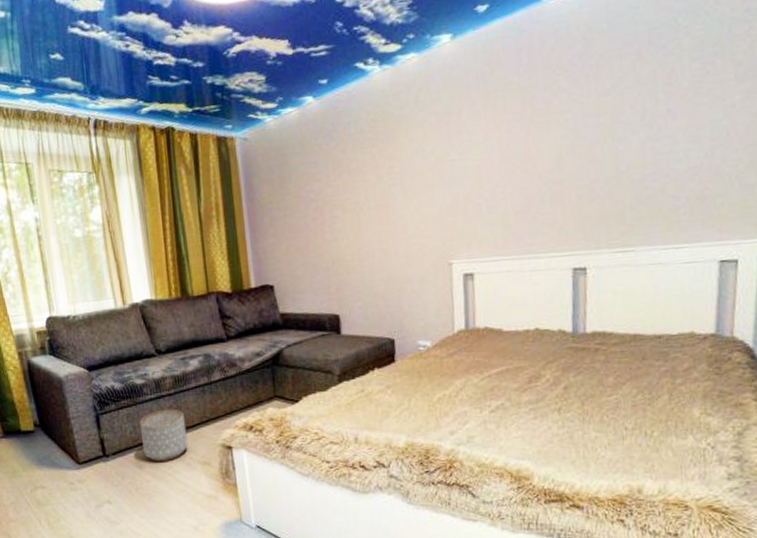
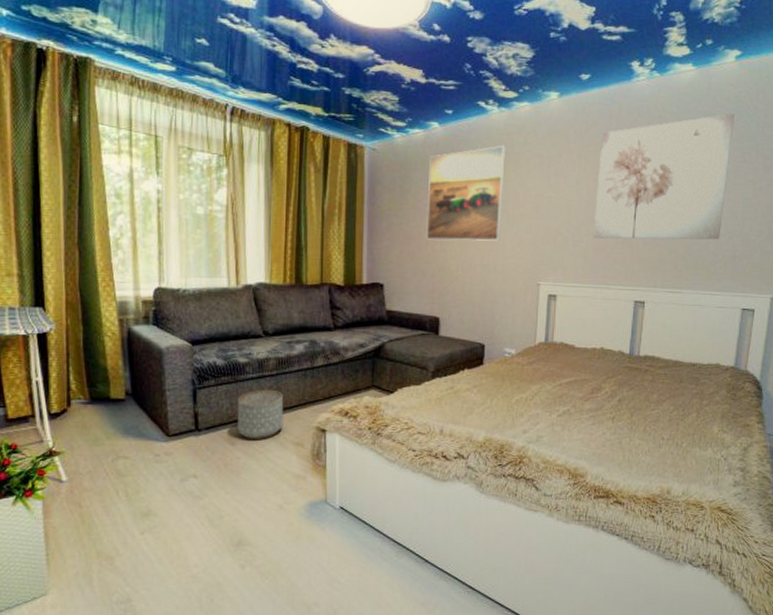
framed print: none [307,108,399,231] -> present [426,145,506,241]
wall art: none [510,14,688,200] -> present [593,113,734,240]

